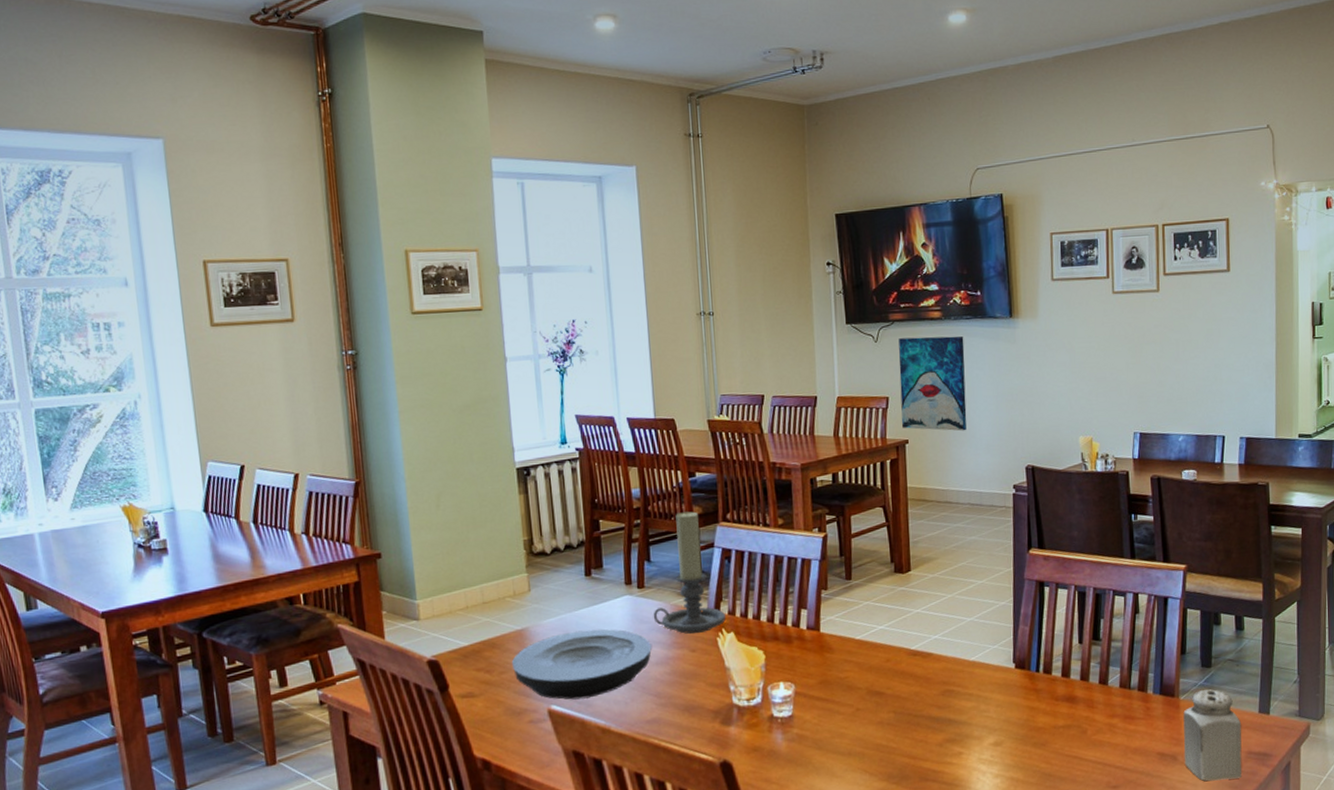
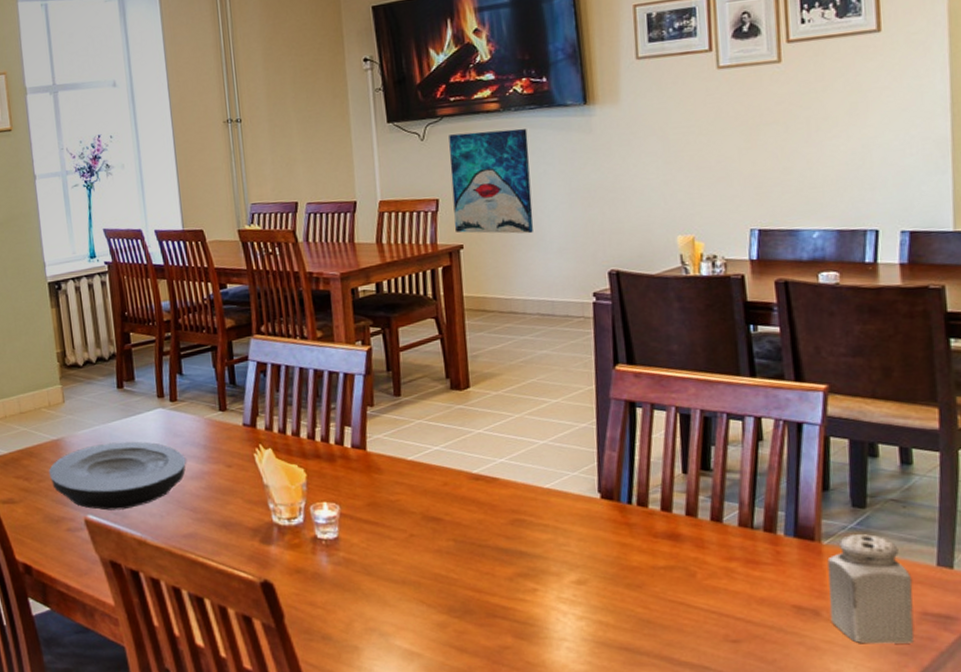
candle holder: present [653,510,726,634] -> none [186,323,263,449]

